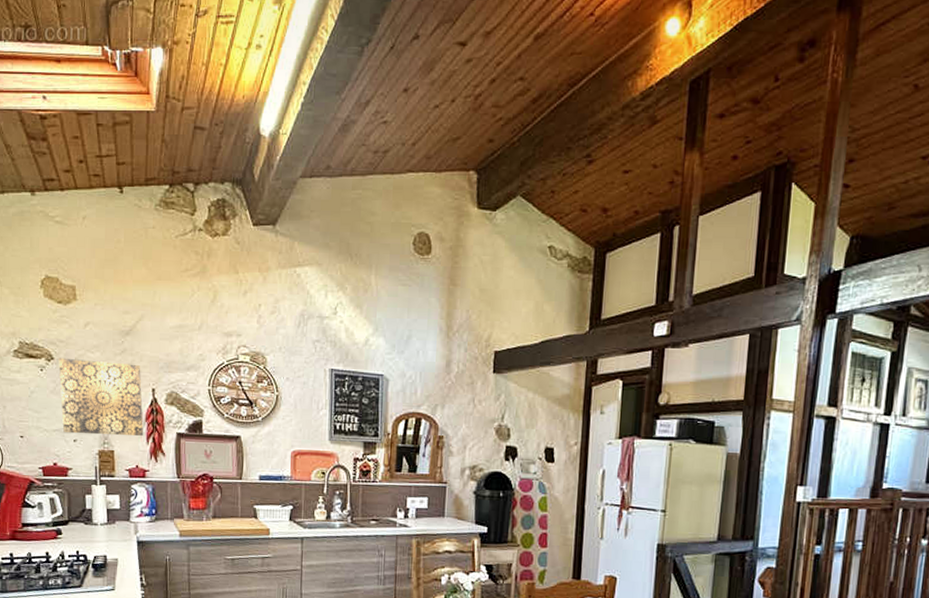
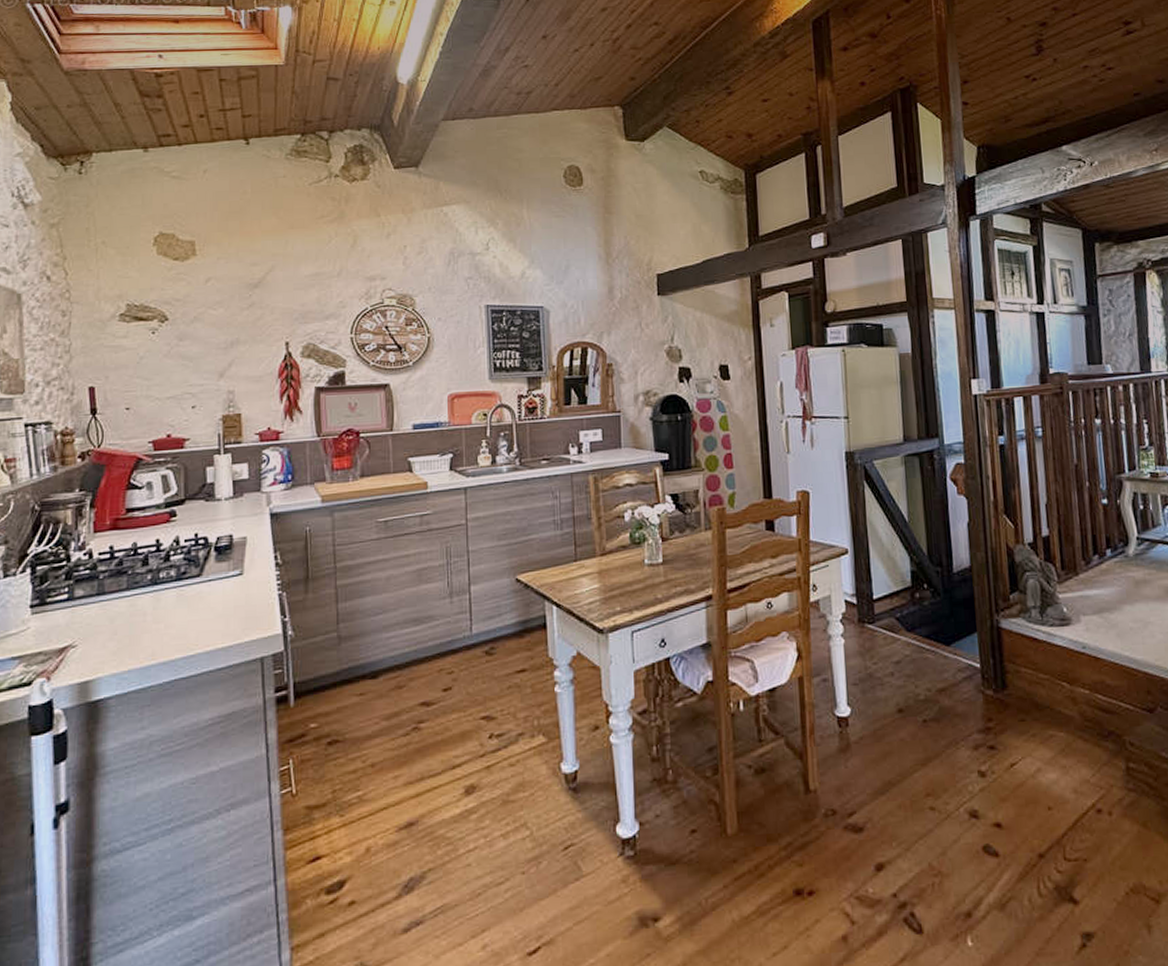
wall art: present [59,357,144,436] -> none [174,317,276,400]

